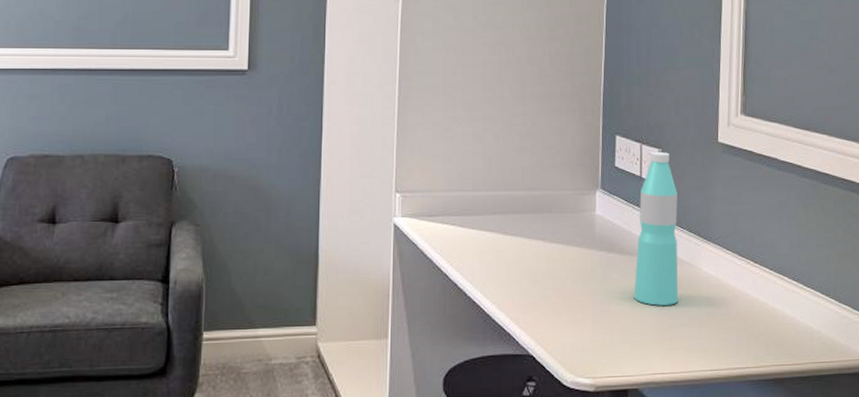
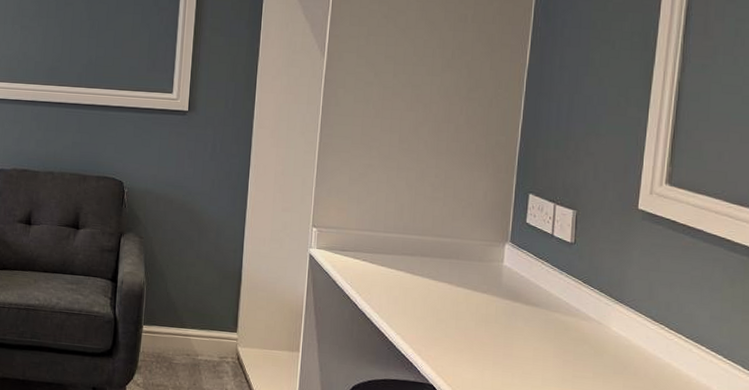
water bottle: present [634,152,678,306] -> none [537,213,590,358]

